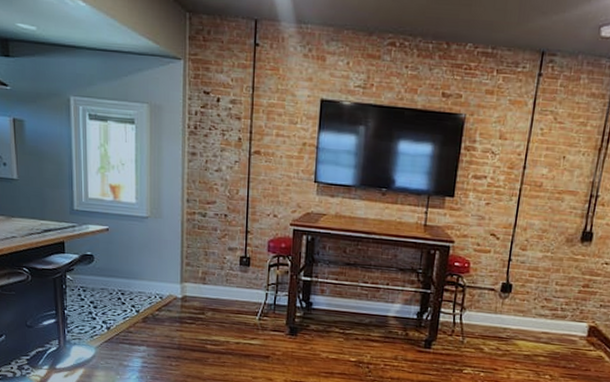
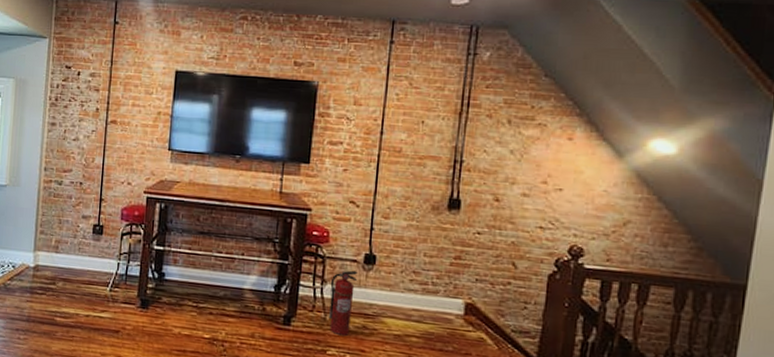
fire extinguisher: none [466,298,494,357] -> present [329,270,357,337]

